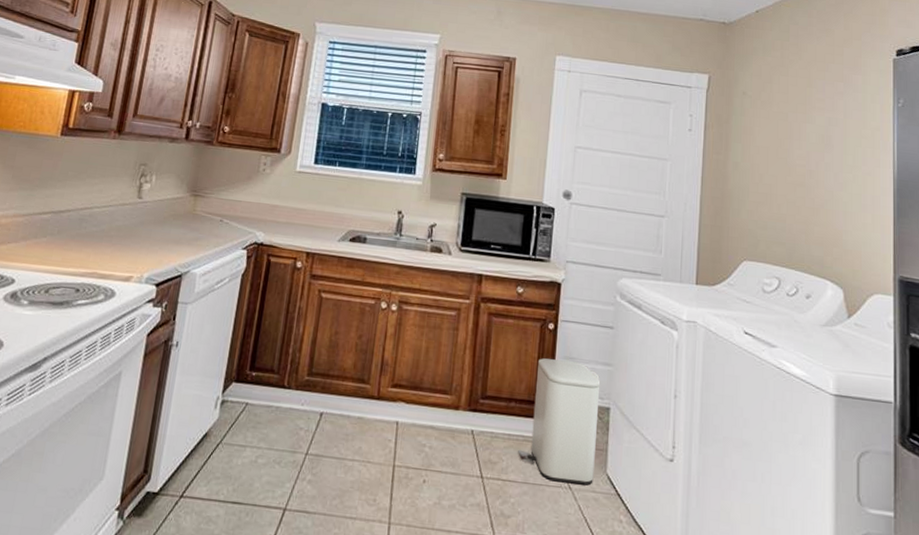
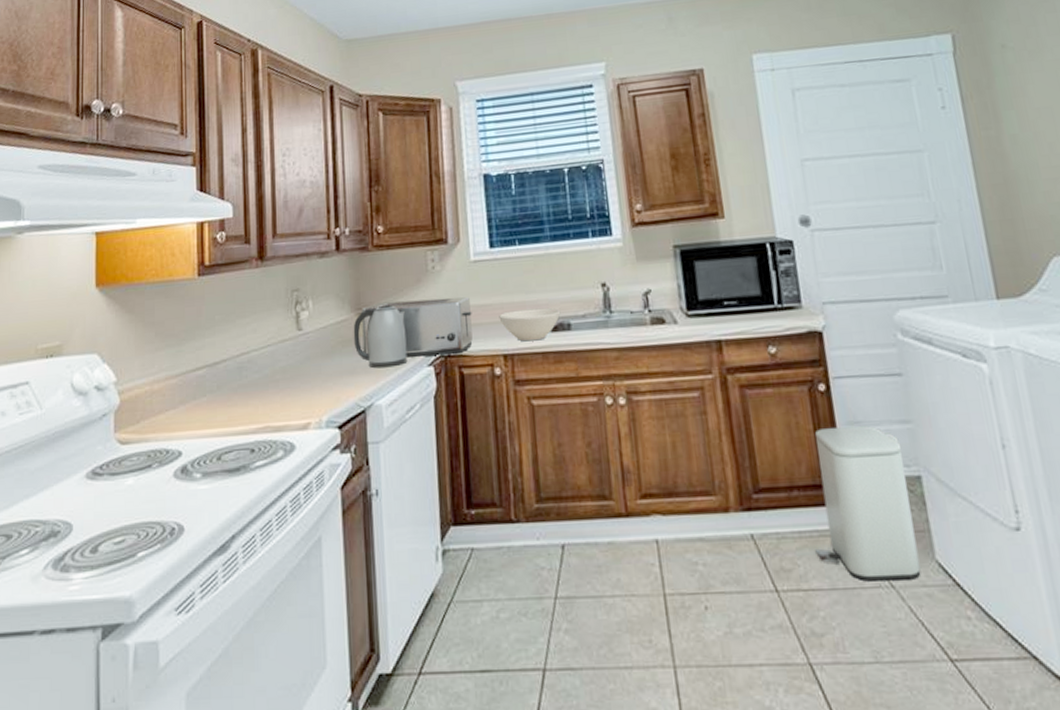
kettle: none [184,191,232,245] -> present [353,304,408,369]
toaster: none [190,189,289,245] -> present [361,296,473,357]
bowl: none [309,218,361,247] -> present [499,307,561,342]

